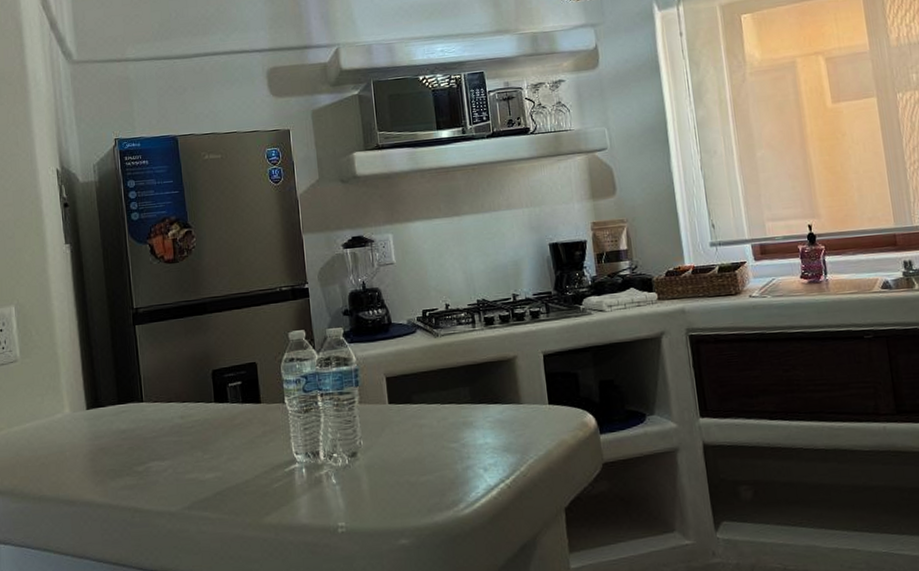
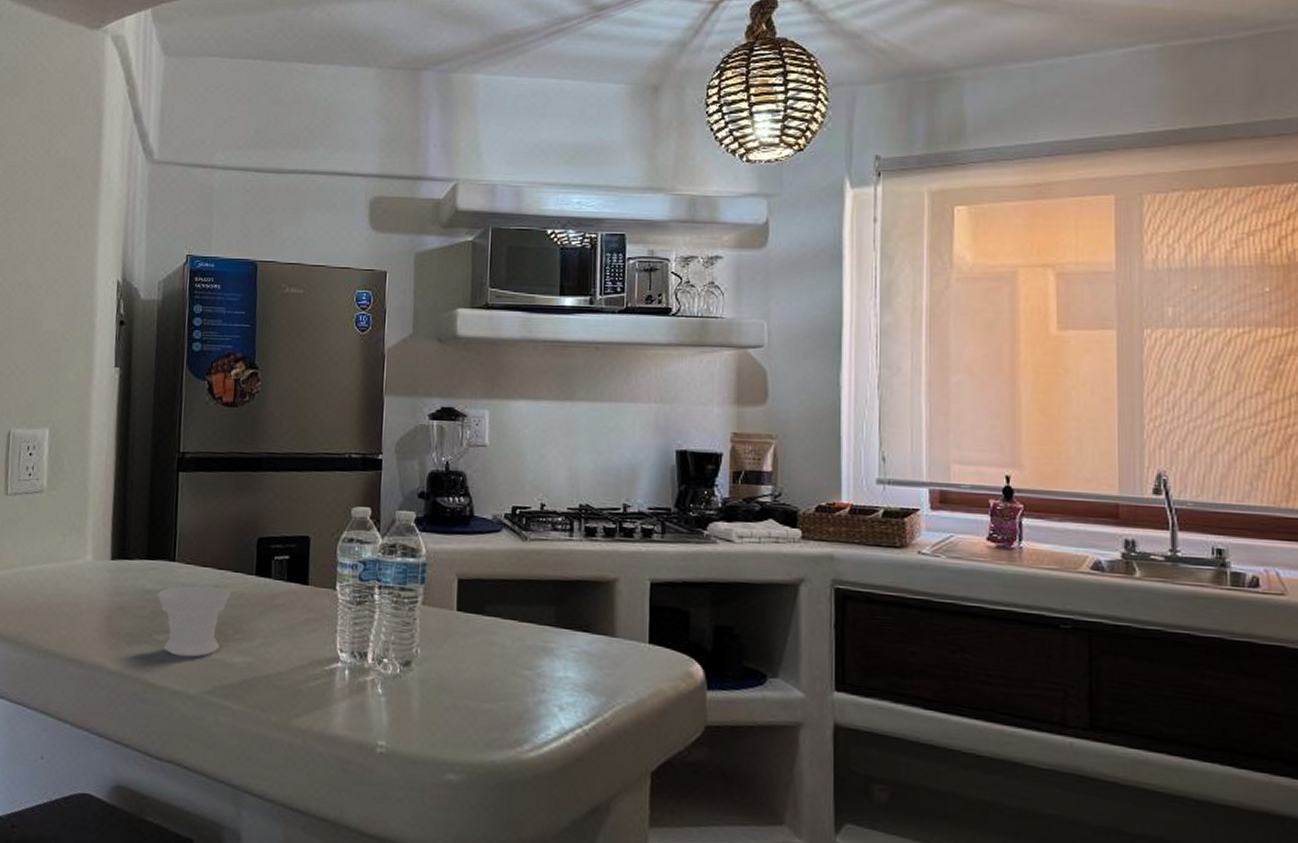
cup: none [132,418,195,482] -> present [157,586,230,657]

